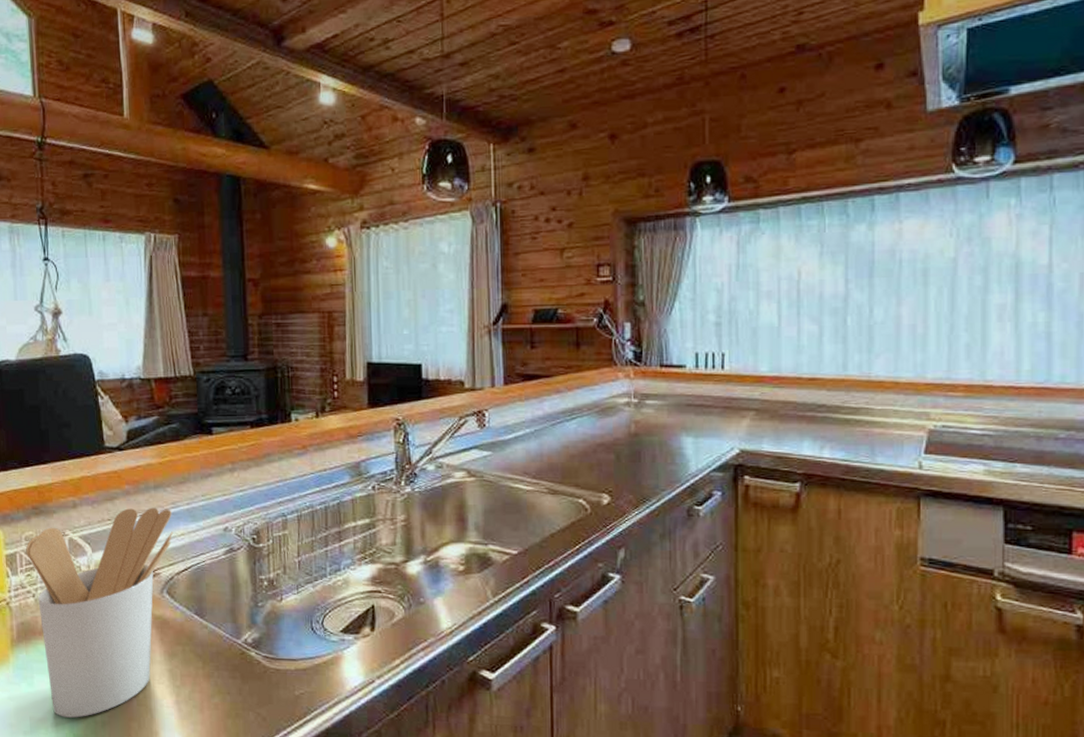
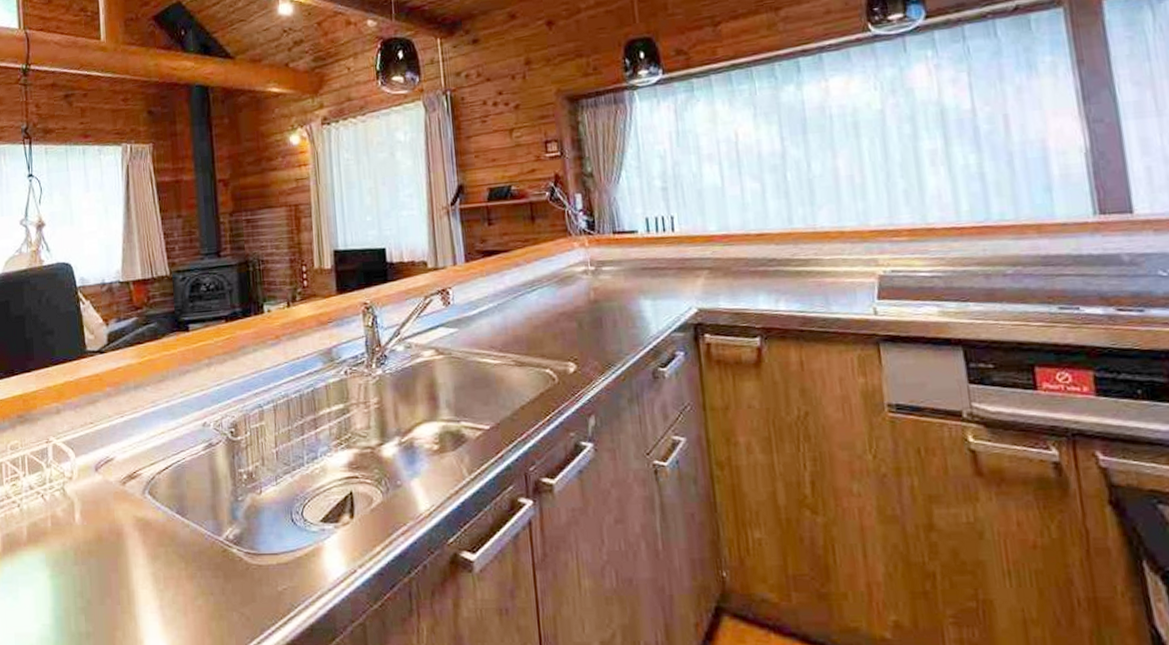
utensil holder: present [26,507,174,718] -> none [11,407,154,631]

